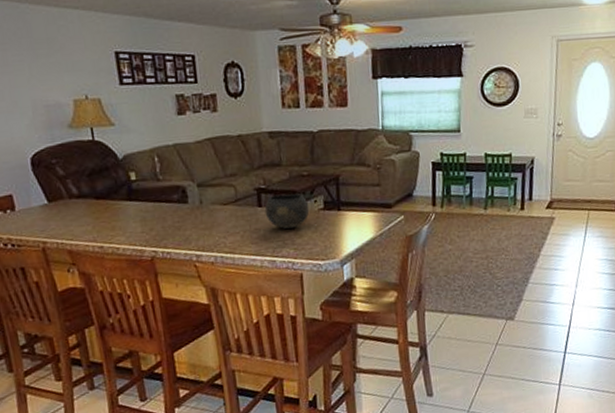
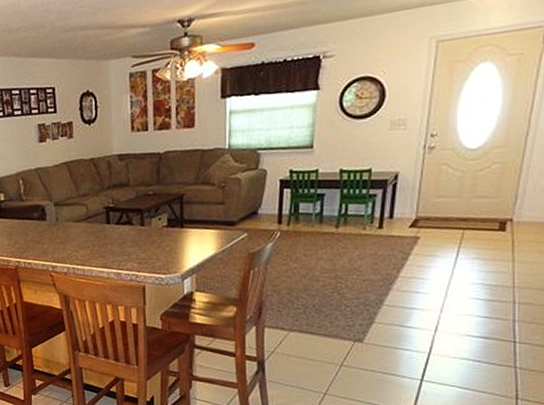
bowl: present [264,194,310,229] -> none [112,212,154,244]

